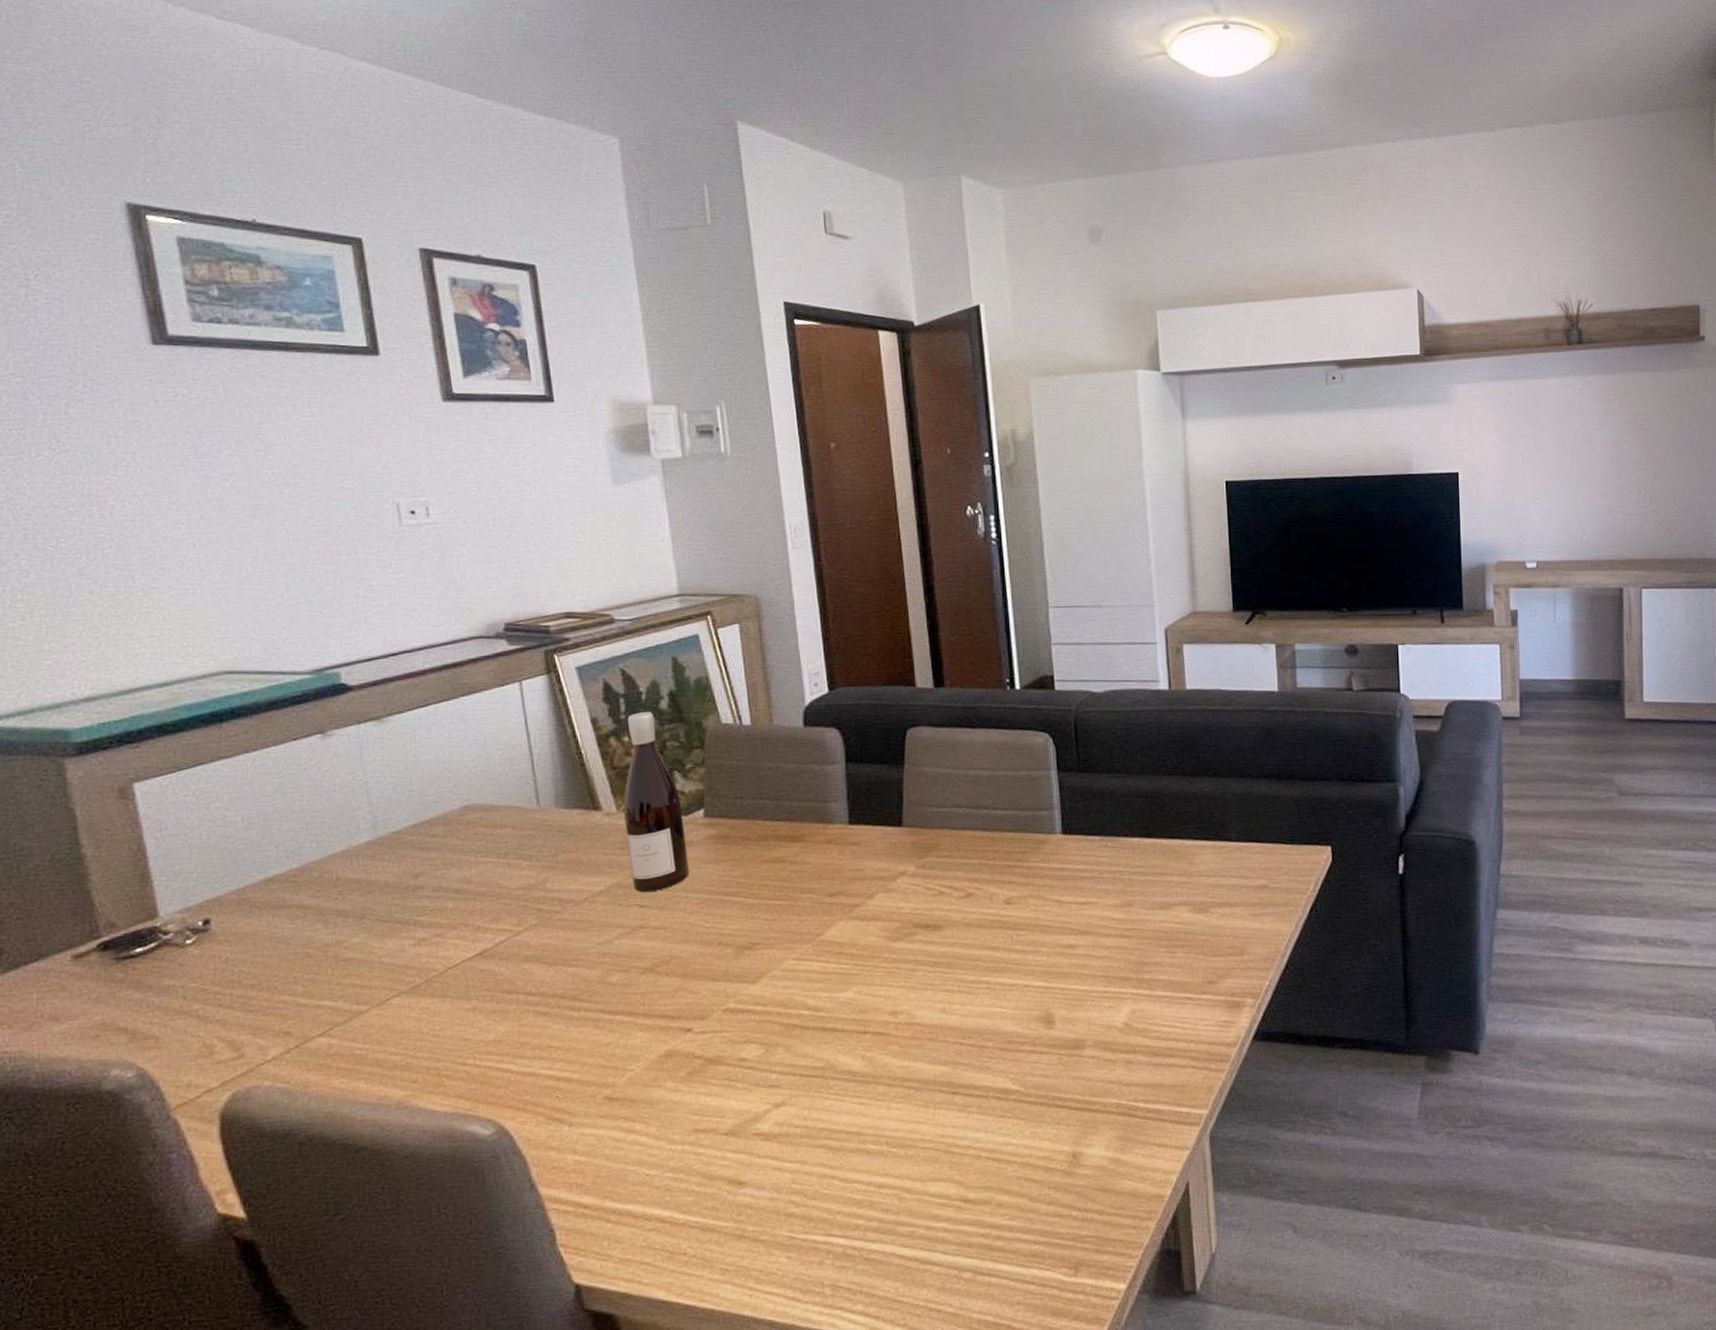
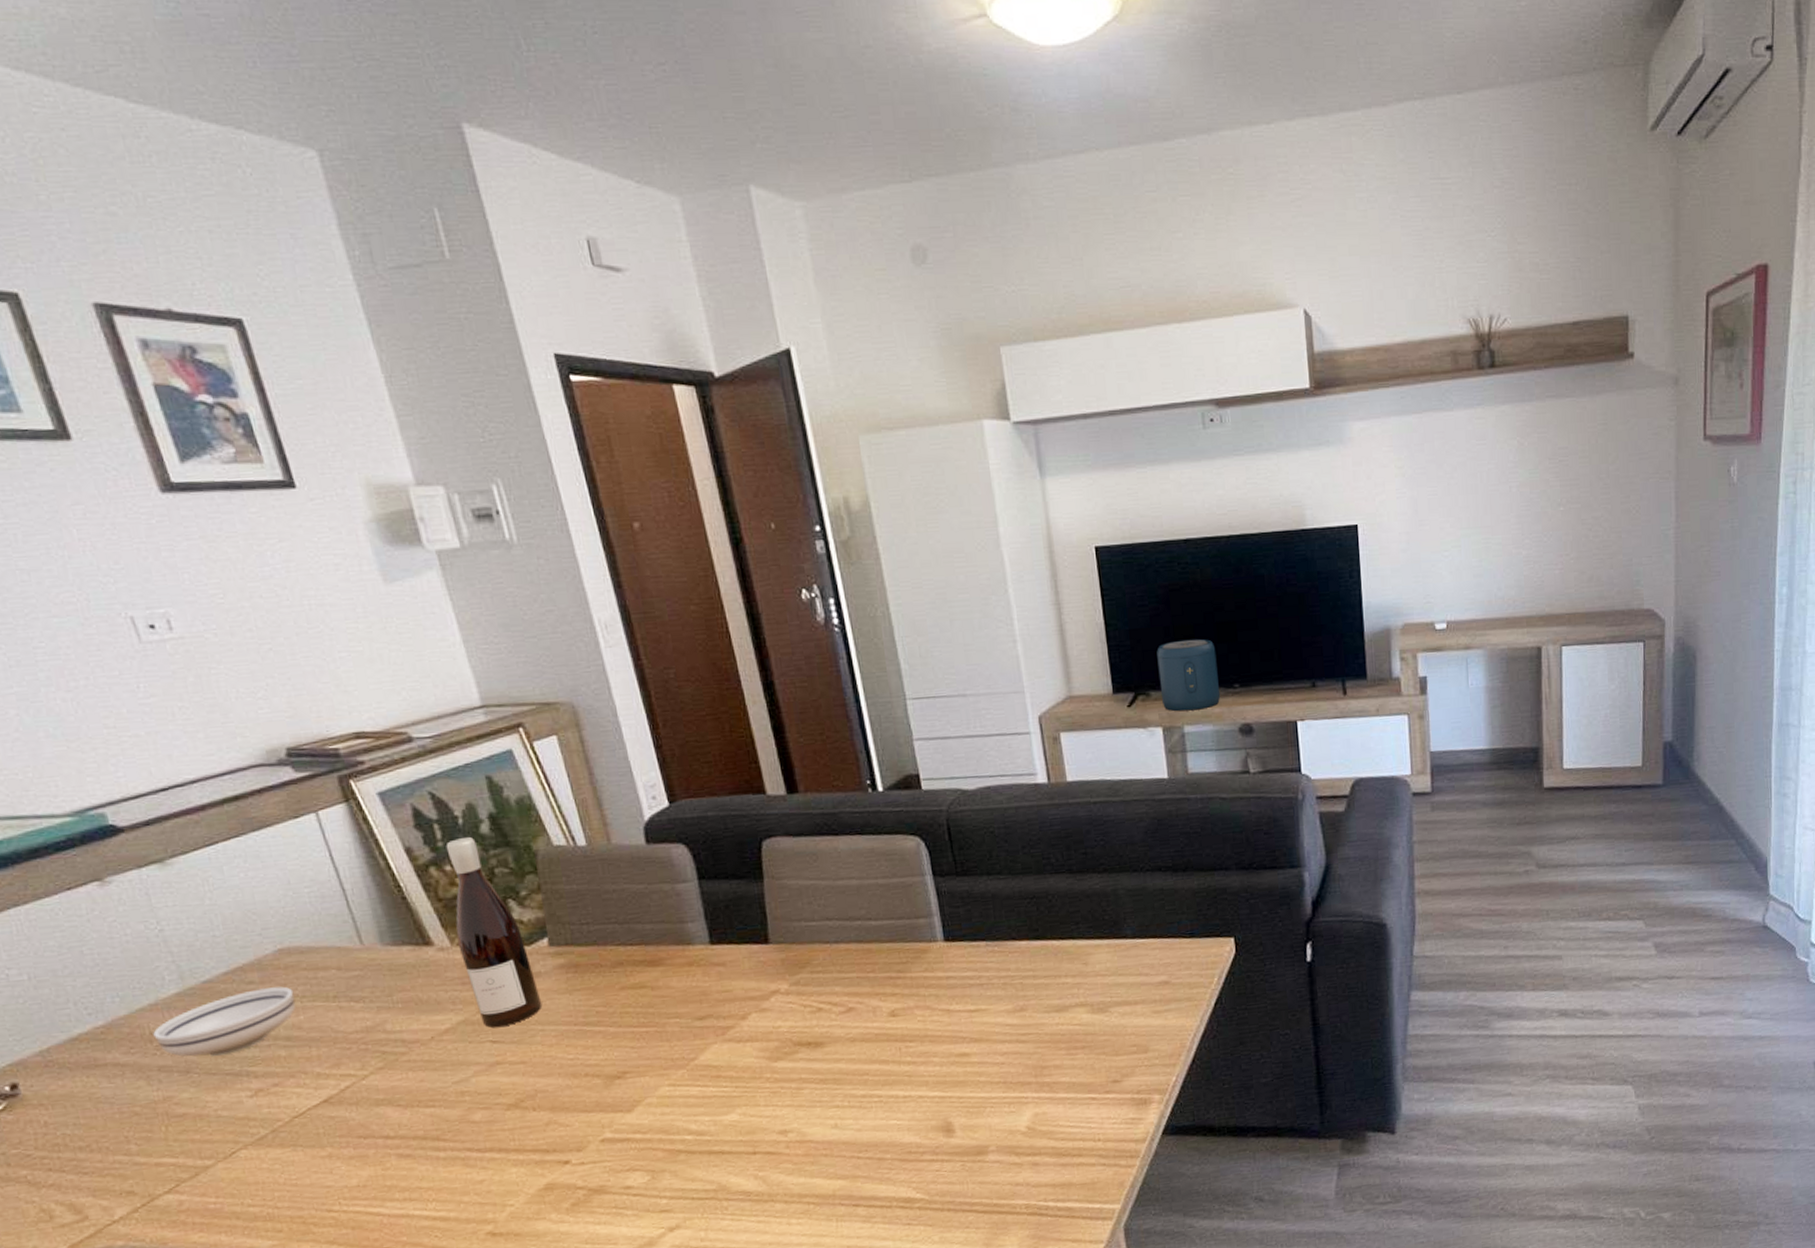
bowl: none [339,841,470,904] -> present [153,986,296,1057]
speaker: none [1274,566,1329,631] -> present [1156,638,1220,712]

